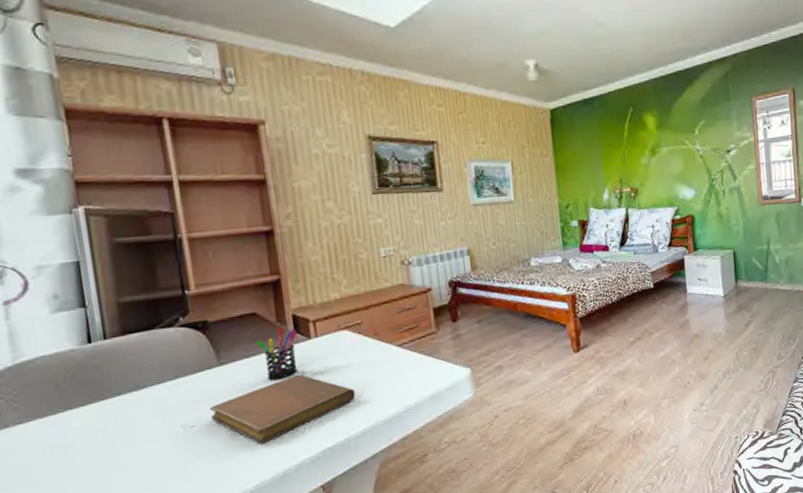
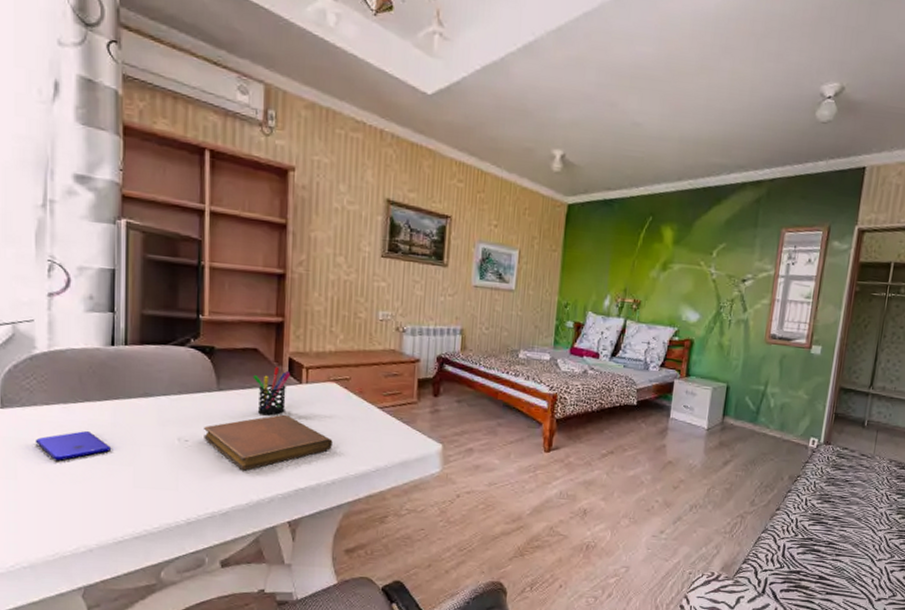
smartphone: none [12,442,107,483] -> present [35,431,112,461]

